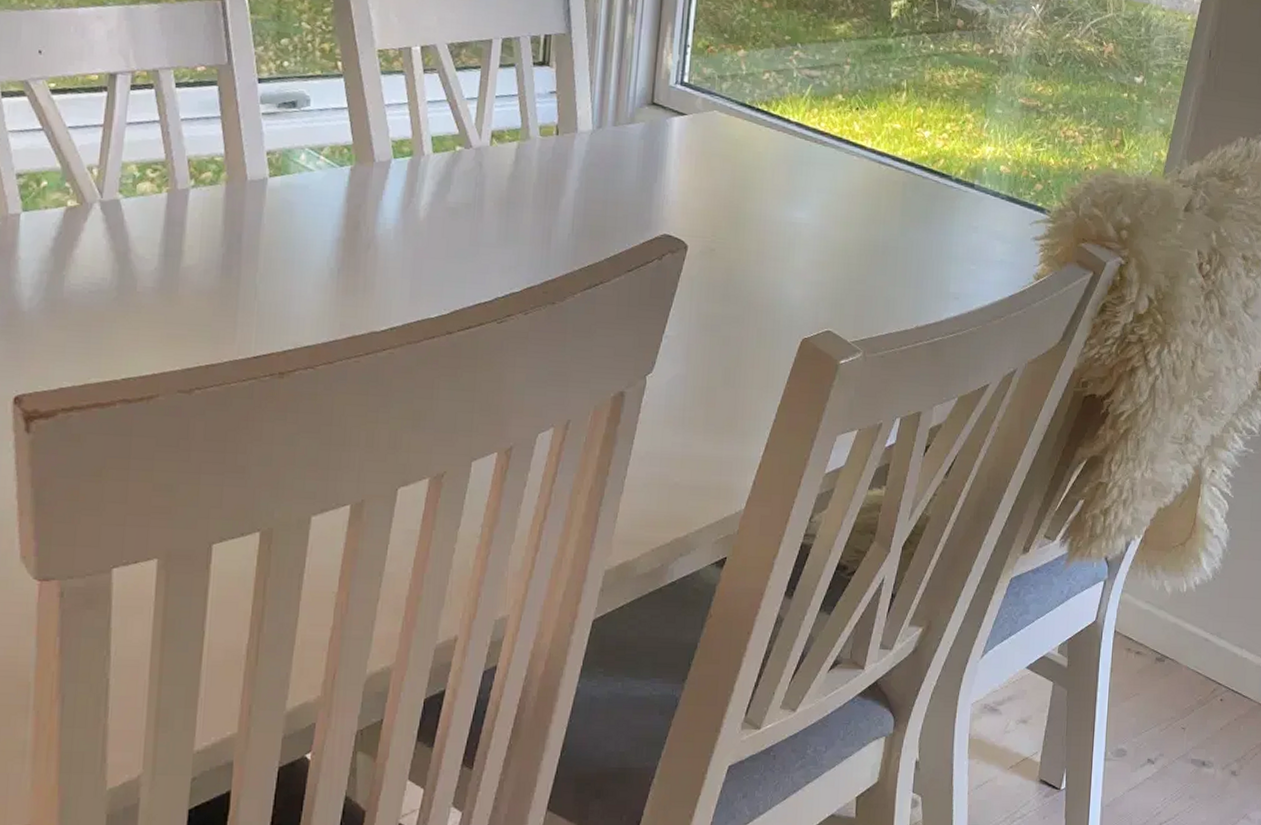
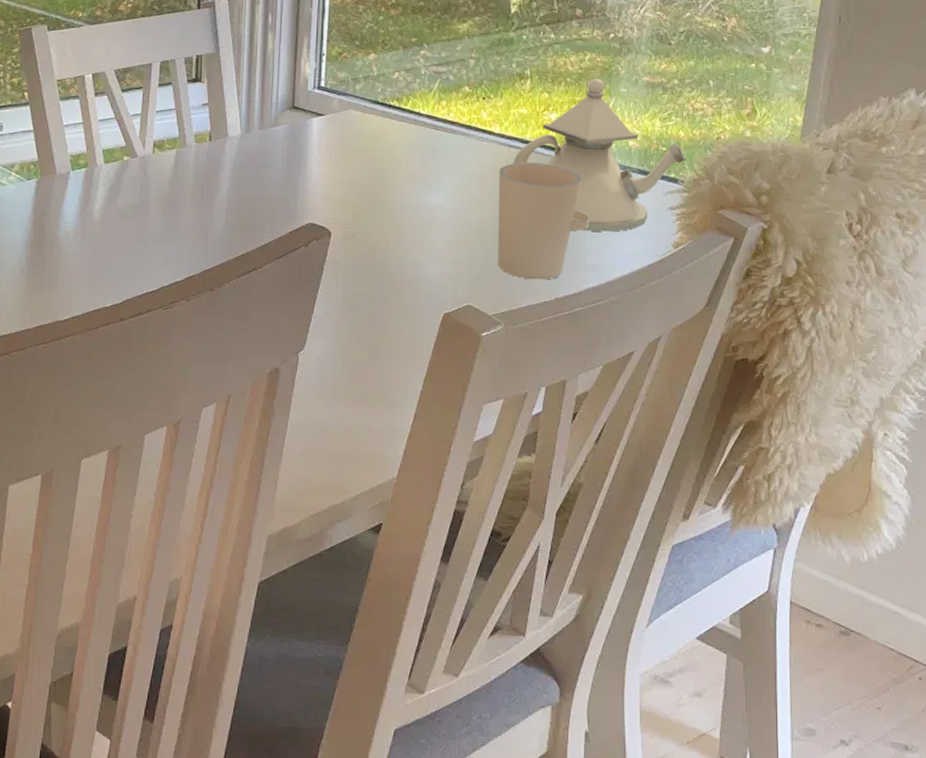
cup: none [861,181,956,307] -> present [498,162,590,280]
teapot: none [882,96,1054,260] -> present [513,78,686,232]

